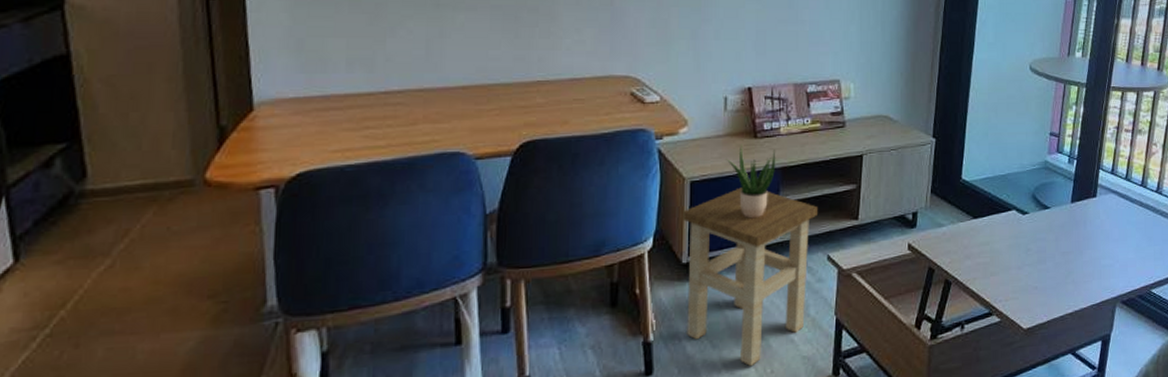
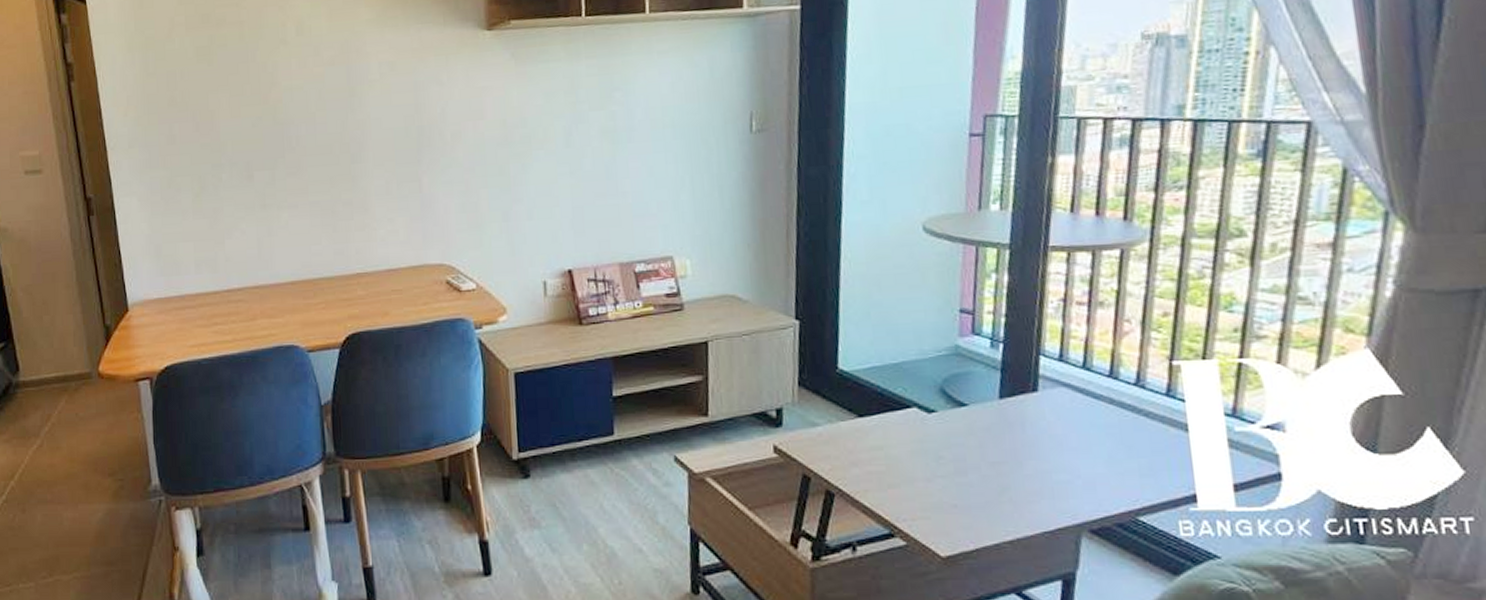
stool: present [683,187,819,366] -> none [509,379,660,574]
potted plant: present [726,145,775,219] -> none [550,333,606,413]

